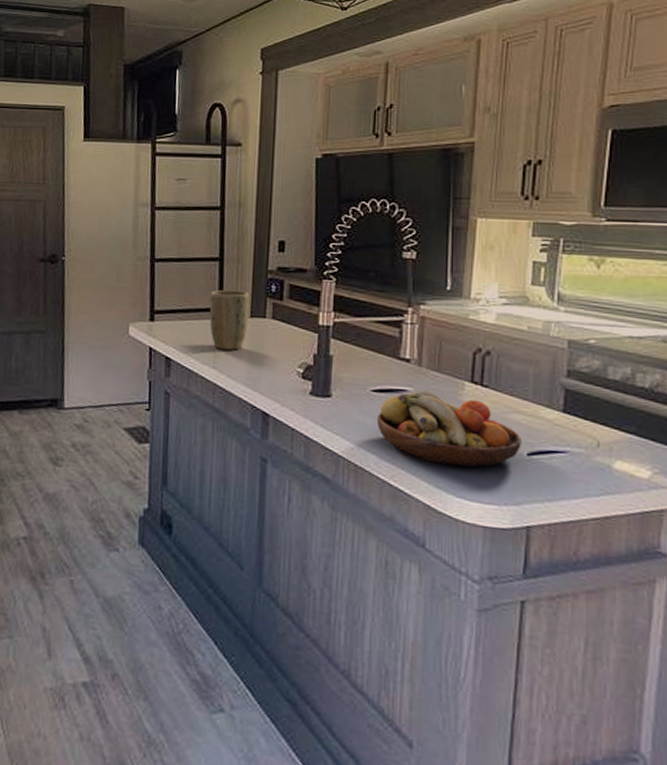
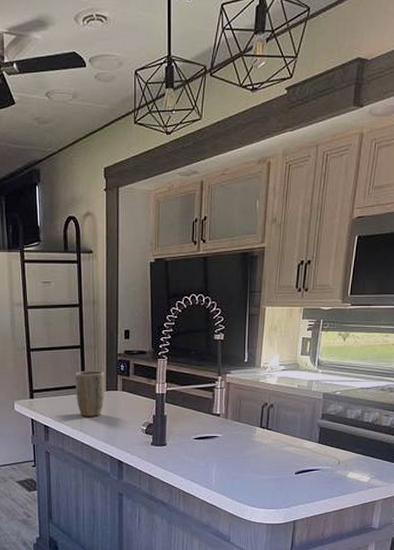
fruit bowl: present [376,390,522,468] -> none [197,436,292,486]

